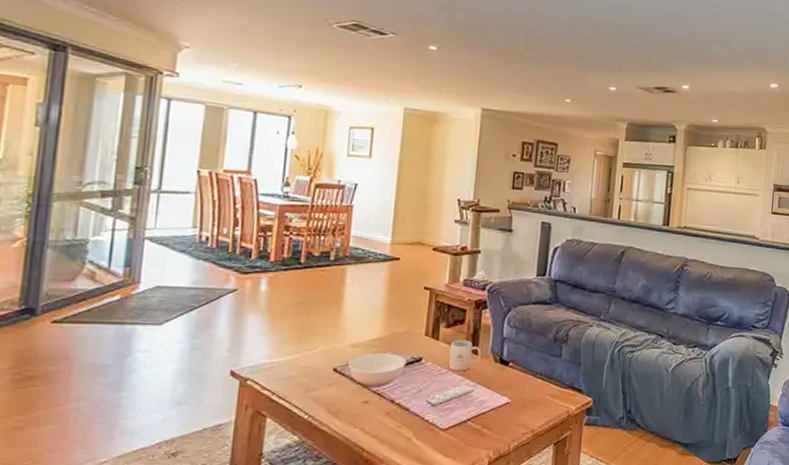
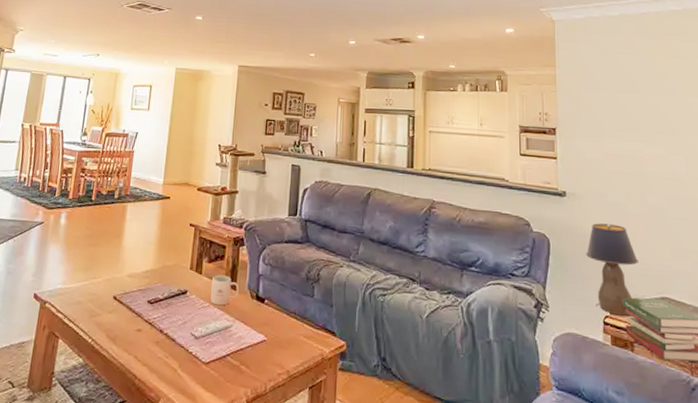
bowl: present [348,352,406,388] -> none [125,283,174,317]

